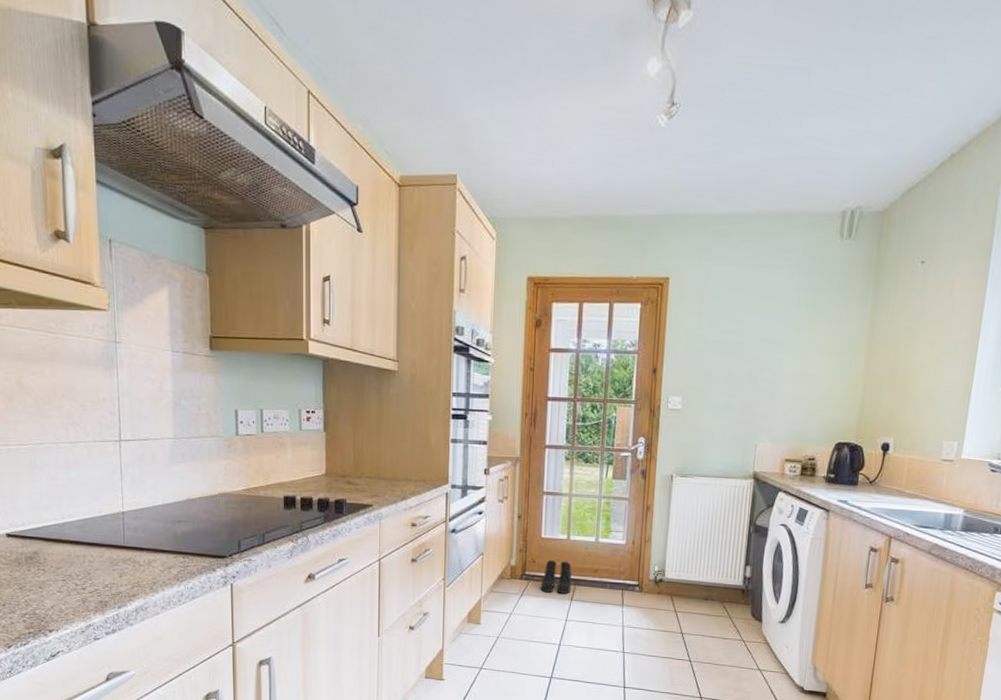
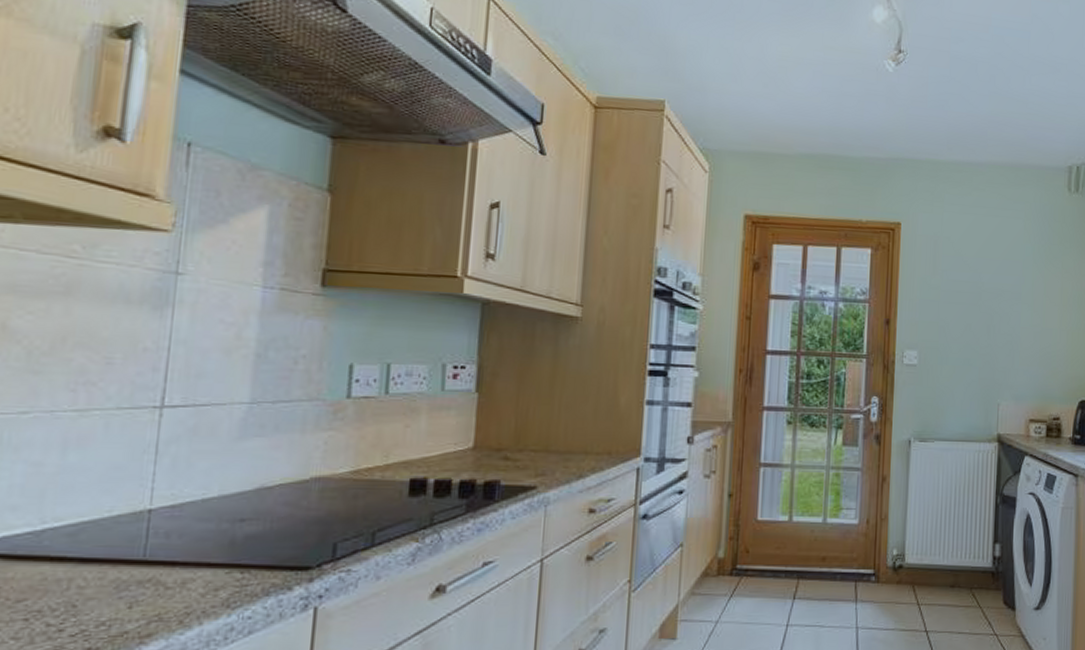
boots: present [540,560,572,594] -> none [755,548,794,591]

